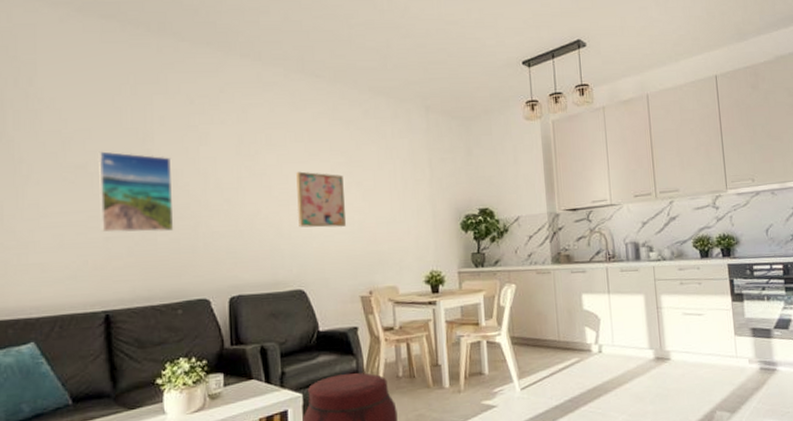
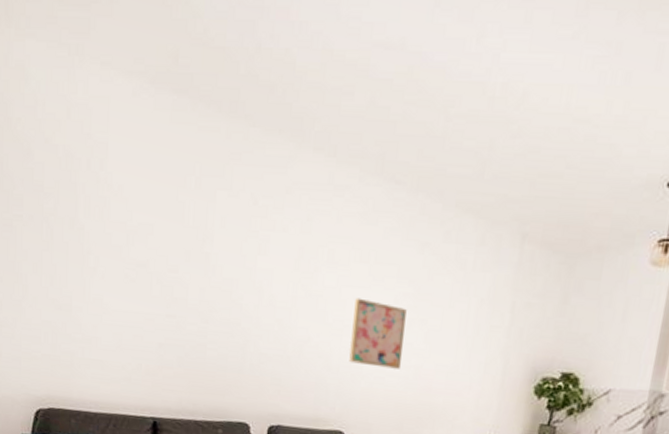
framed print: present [97,151,174,233] -> none [155,250,227,346]

